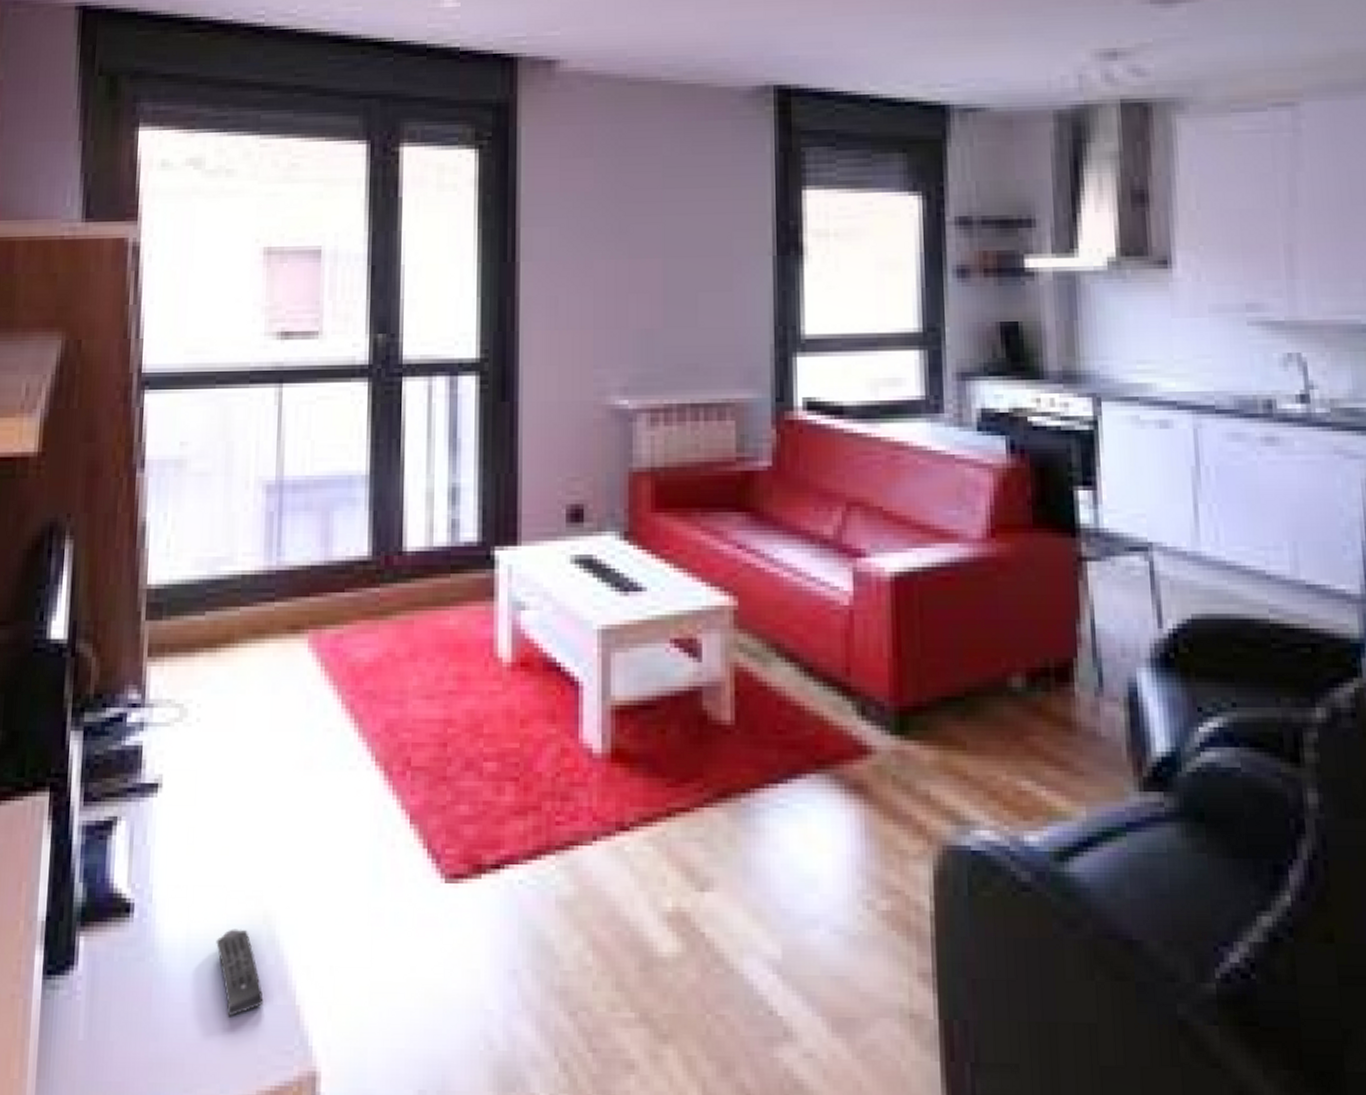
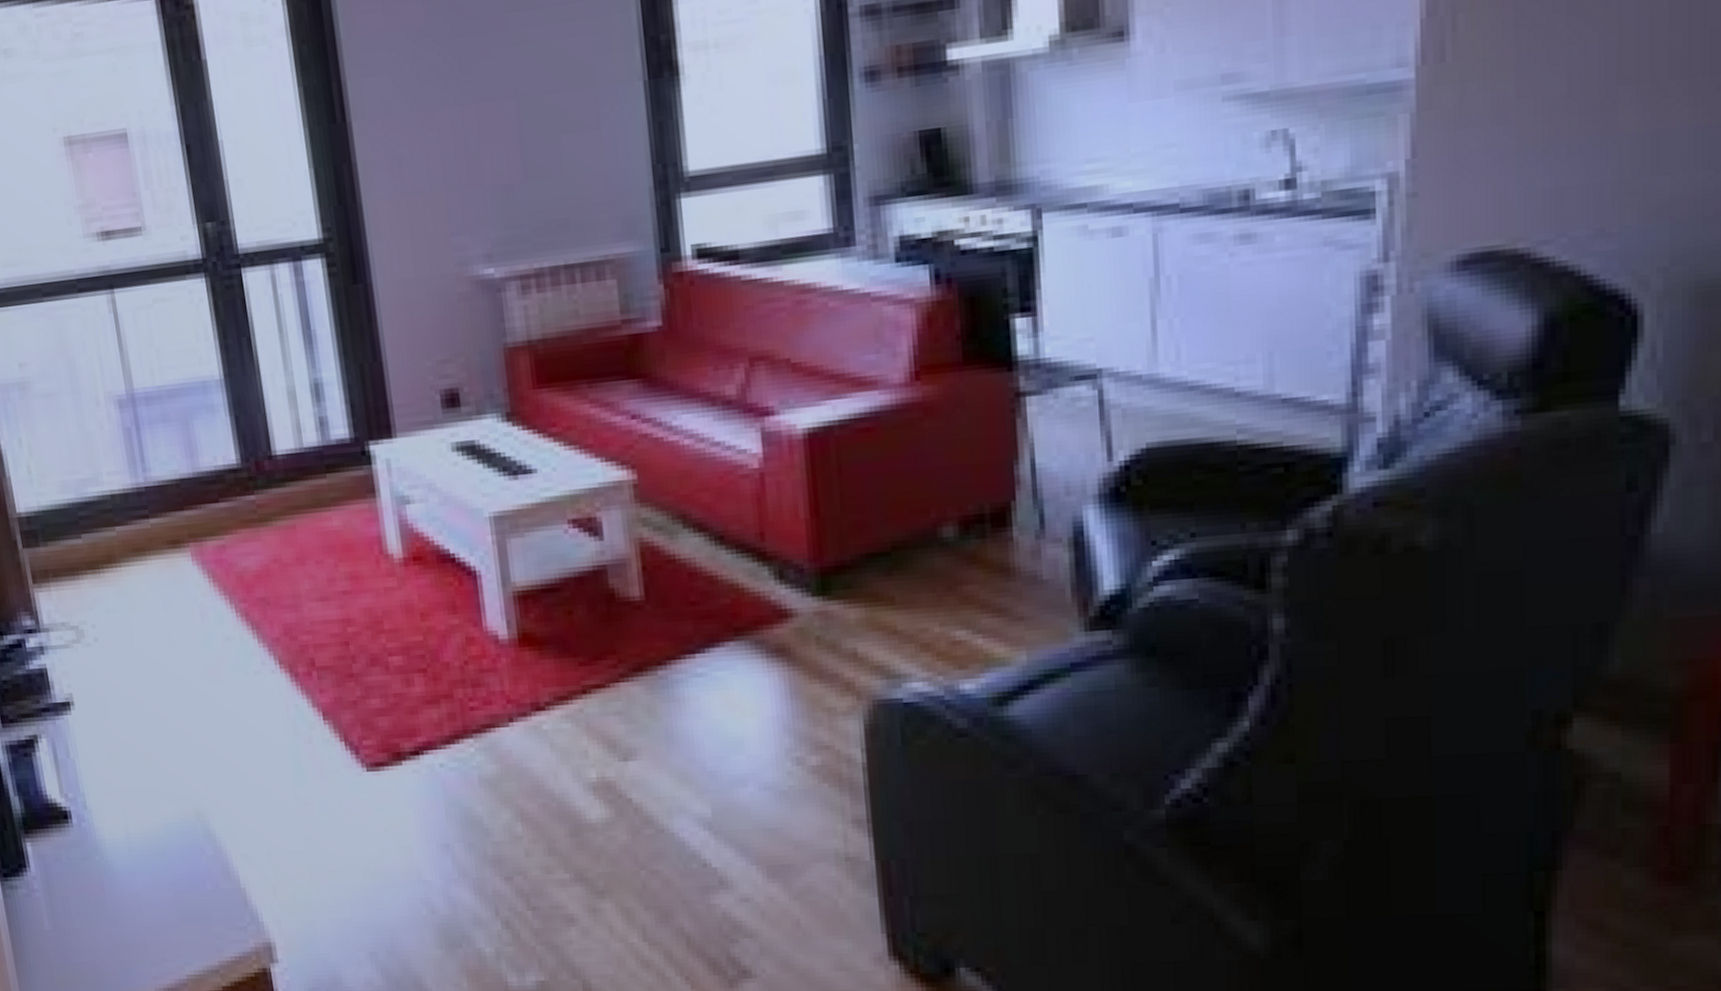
remote control: present [216,929,264,1016] -> none [155,826,211,901]

